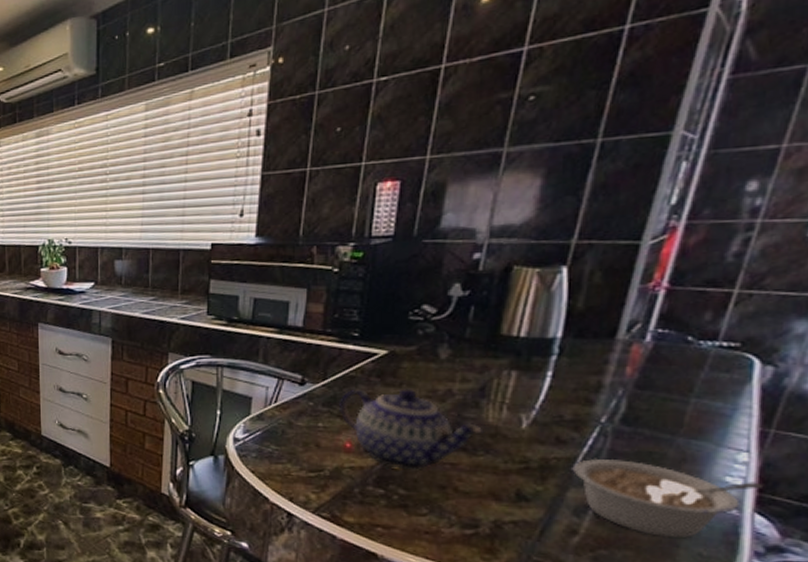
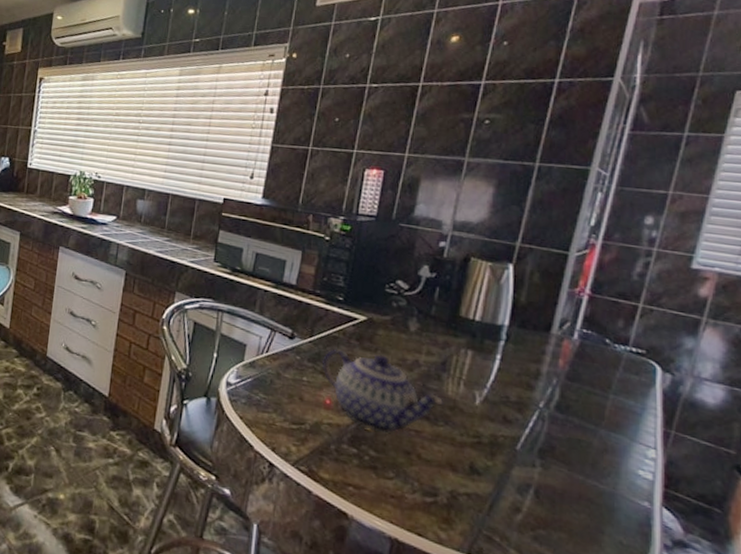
legume: present [572,458,762,538] -> none [516,439,667,525]

